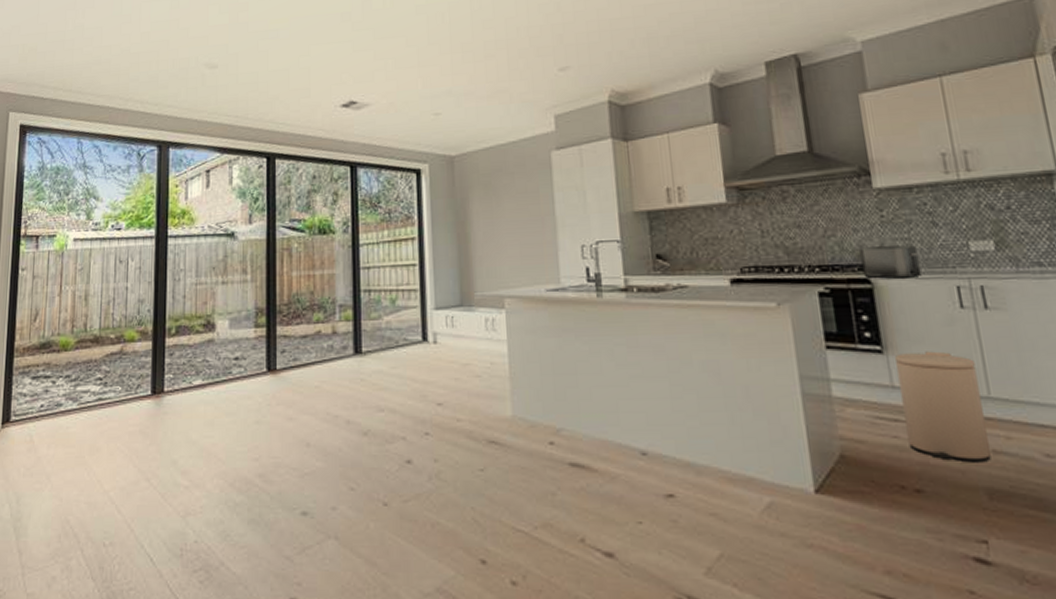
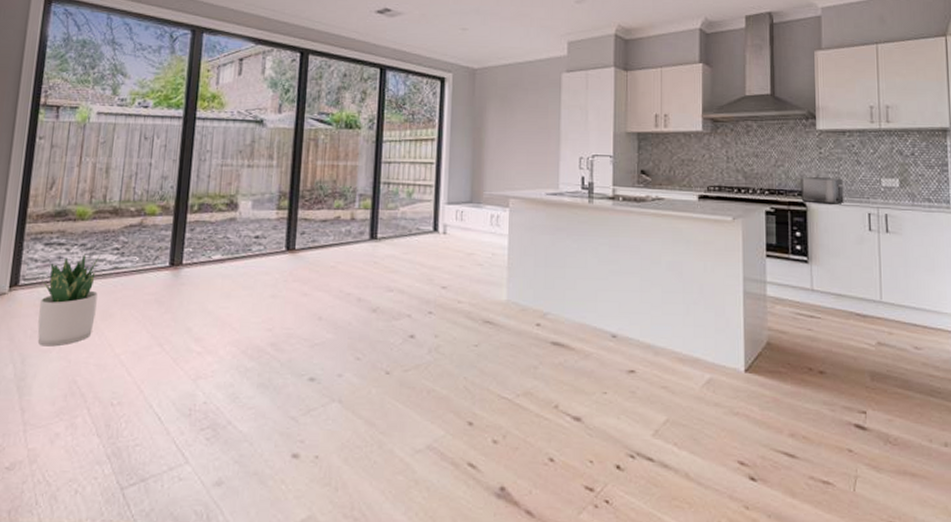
planter: none [30,385,84,484] -> present [37,254,100,347]
pedal bin: present [895,351,991,463] -> none [817,263,876,352]

